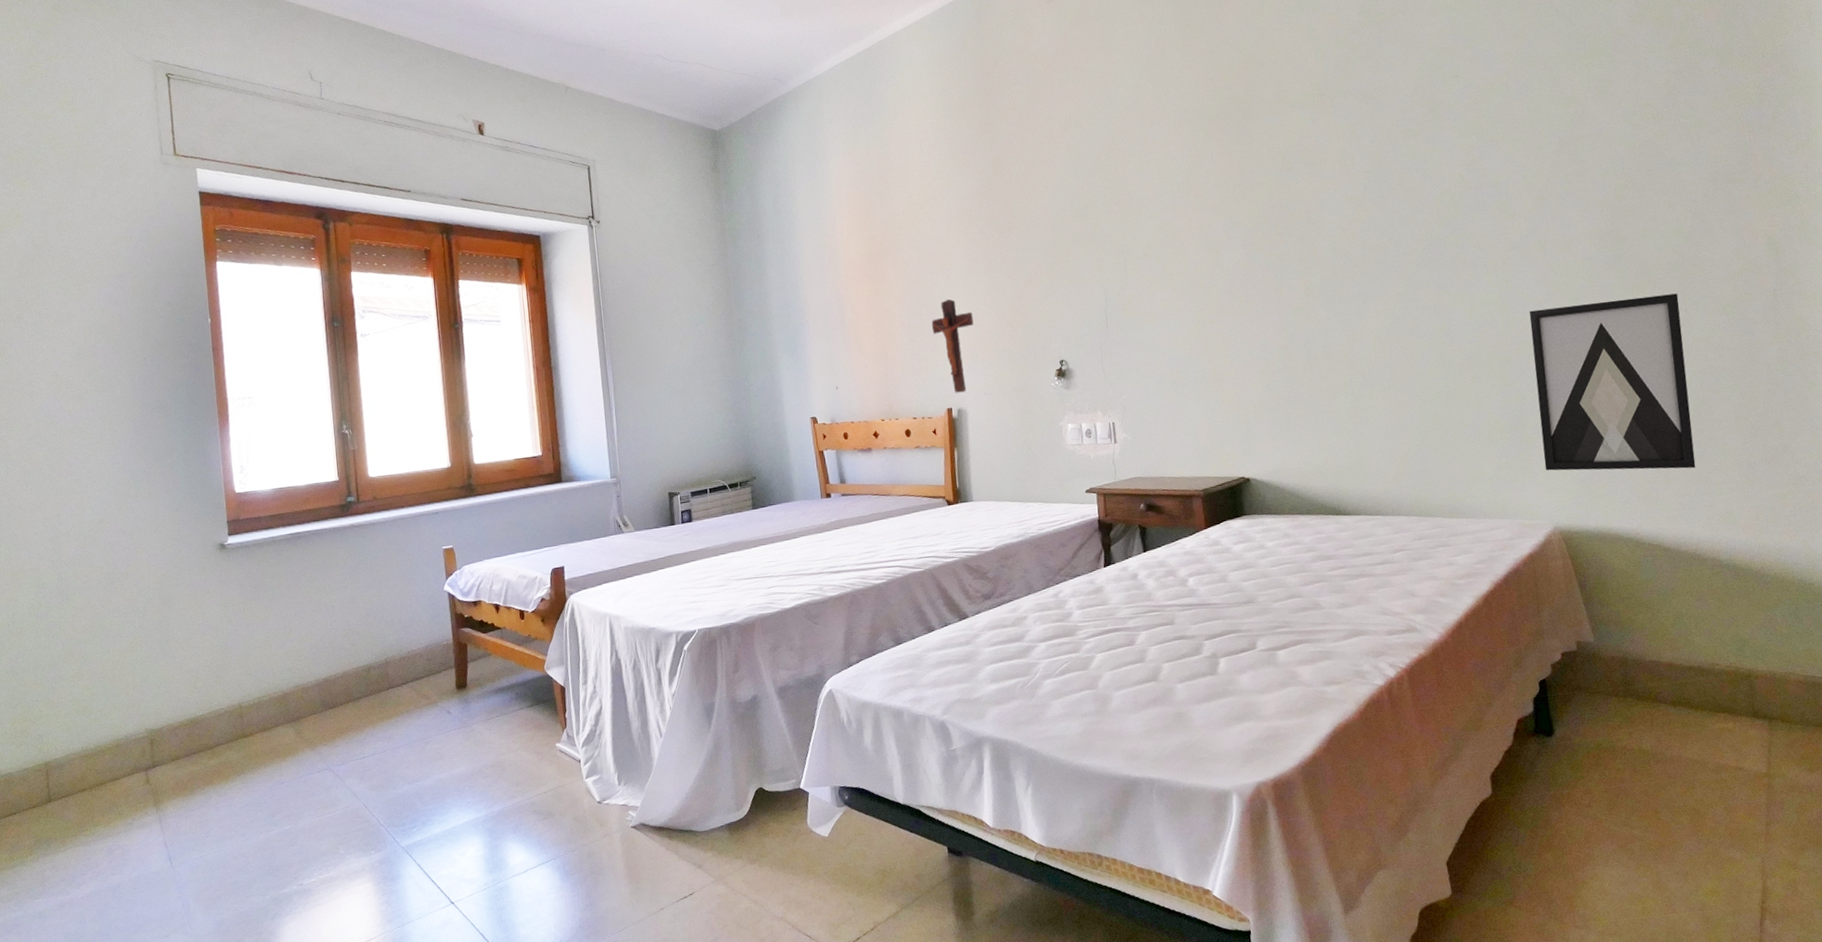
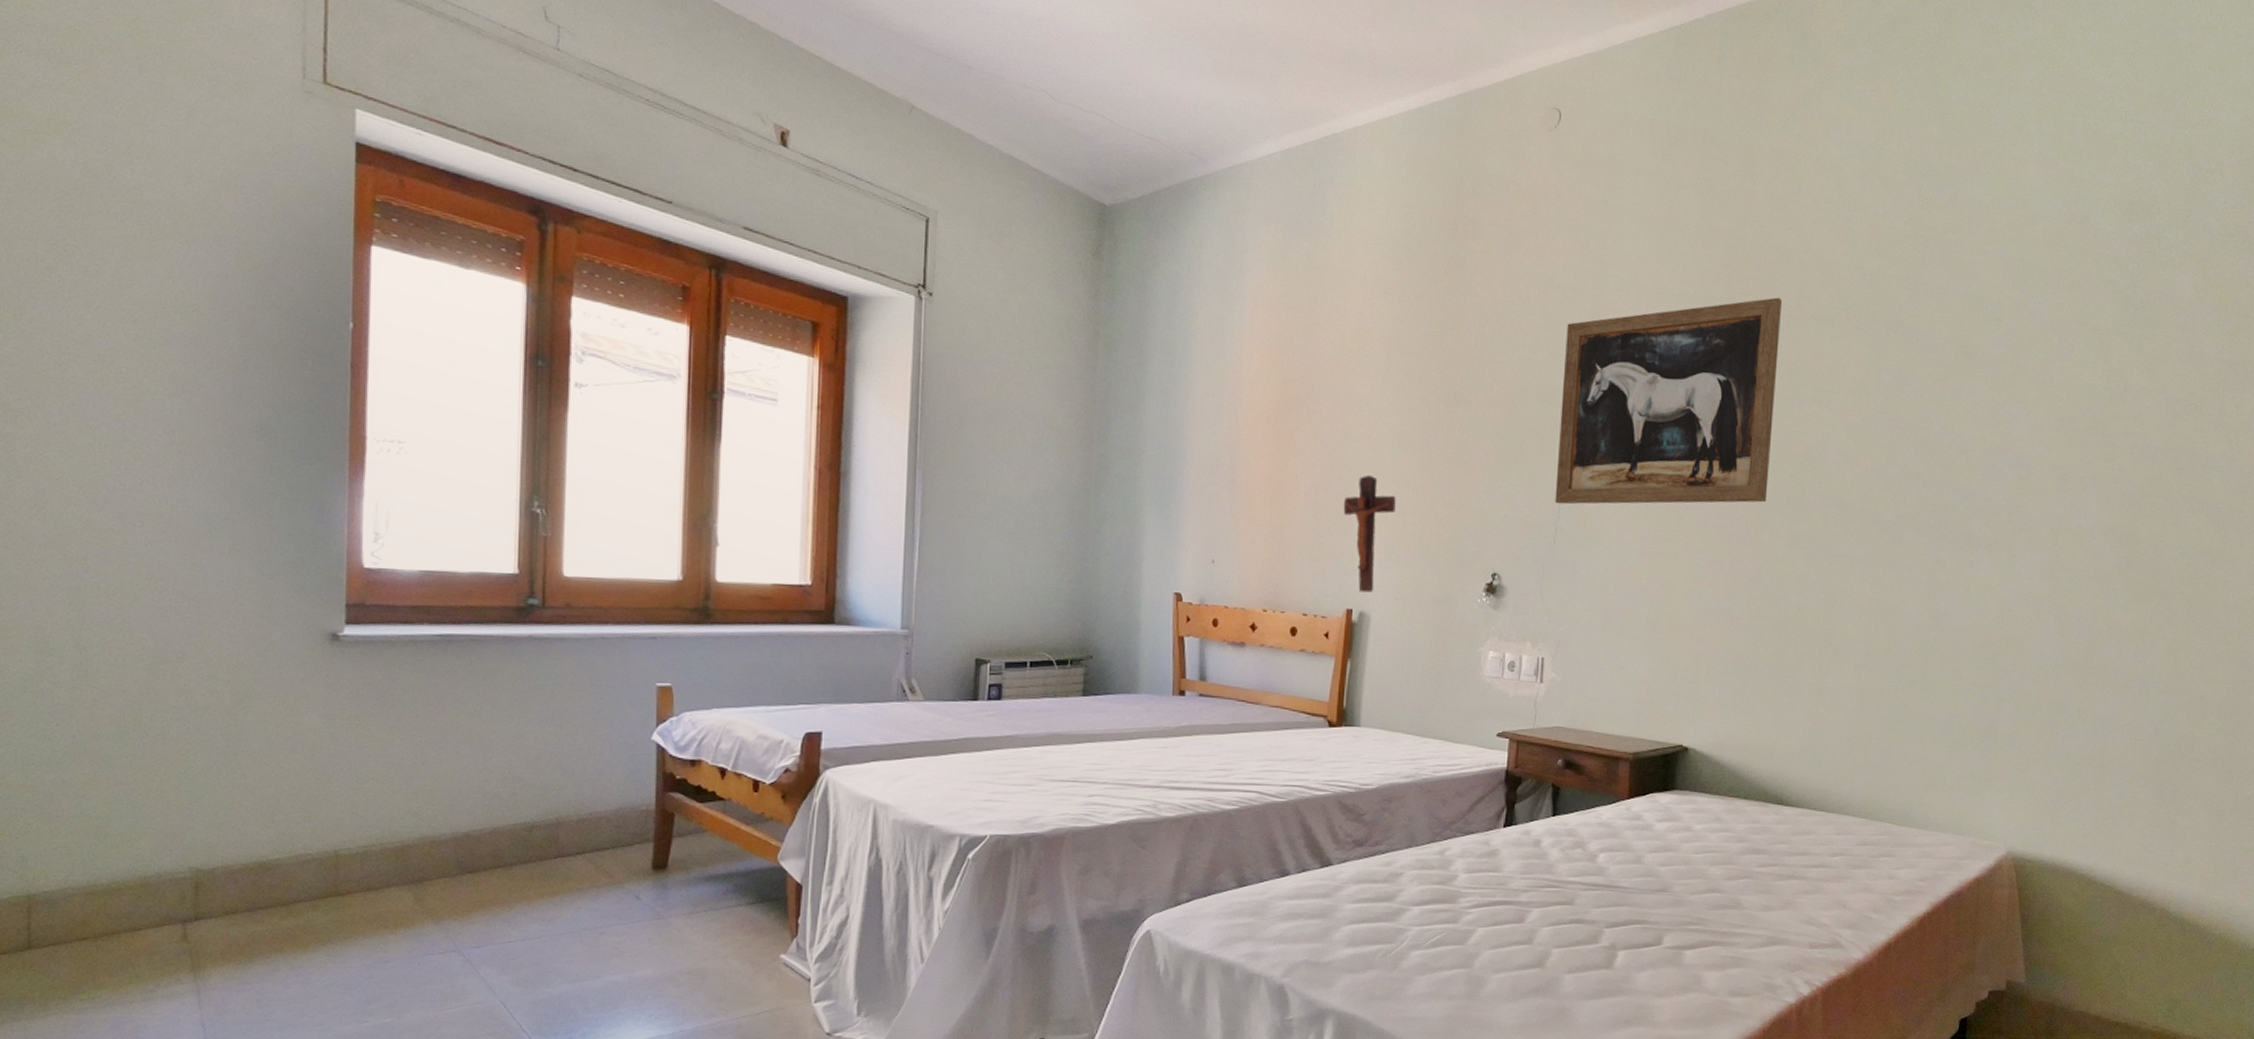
wall art: none [1088,95,1281,296] -> present [1555,297,1782,505]
wall art: present [1529,293,1696,471] -> none [2010,605,2183,809]

